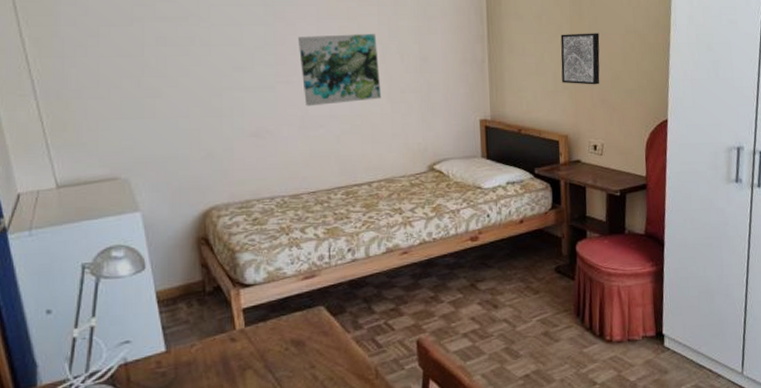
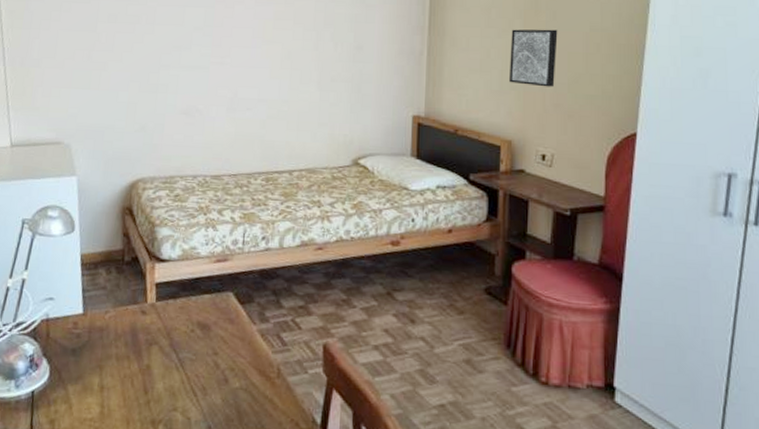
wall art: present [297,34,382,107] -> none [234,19,312,89]

